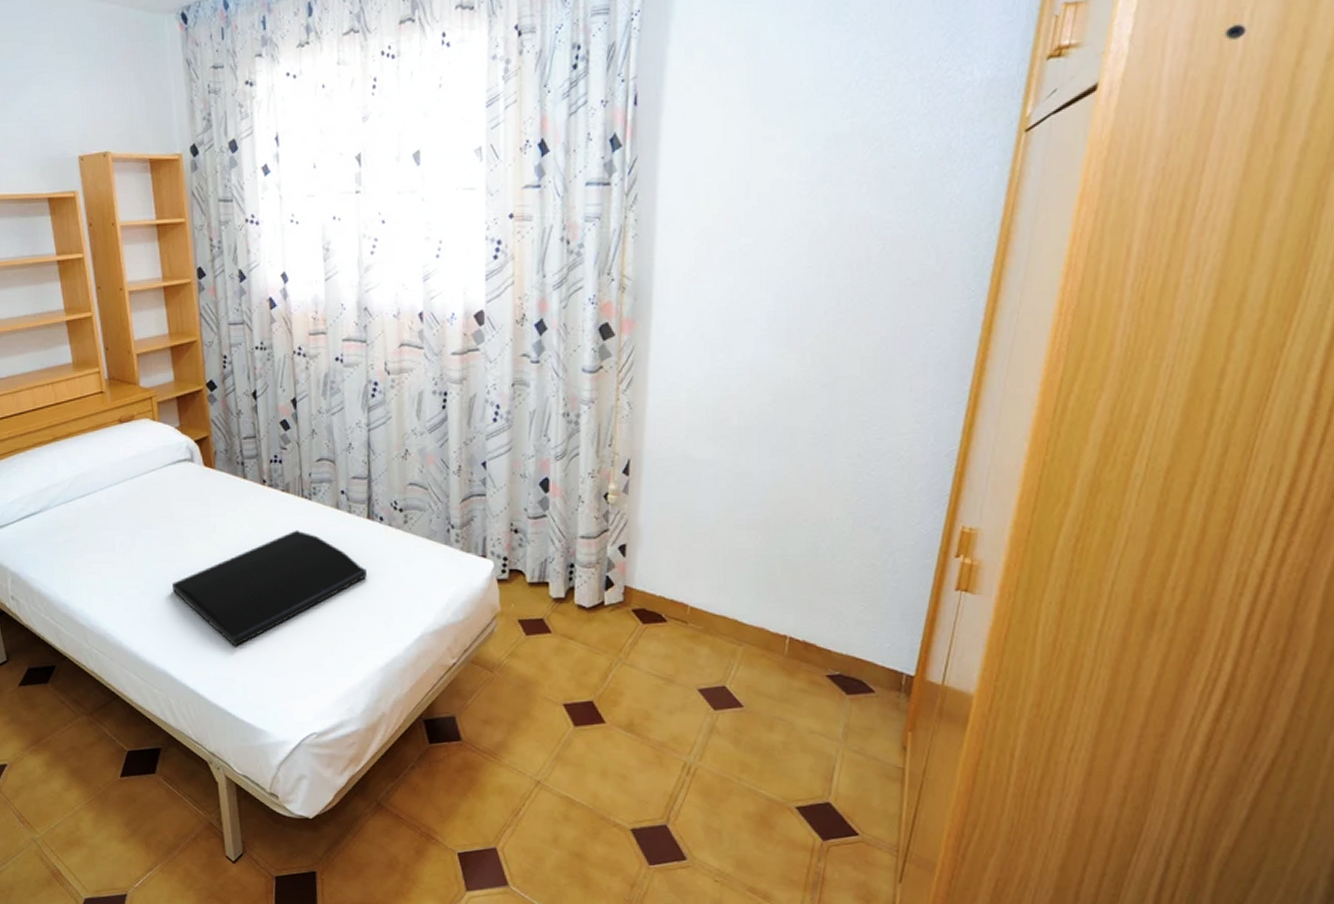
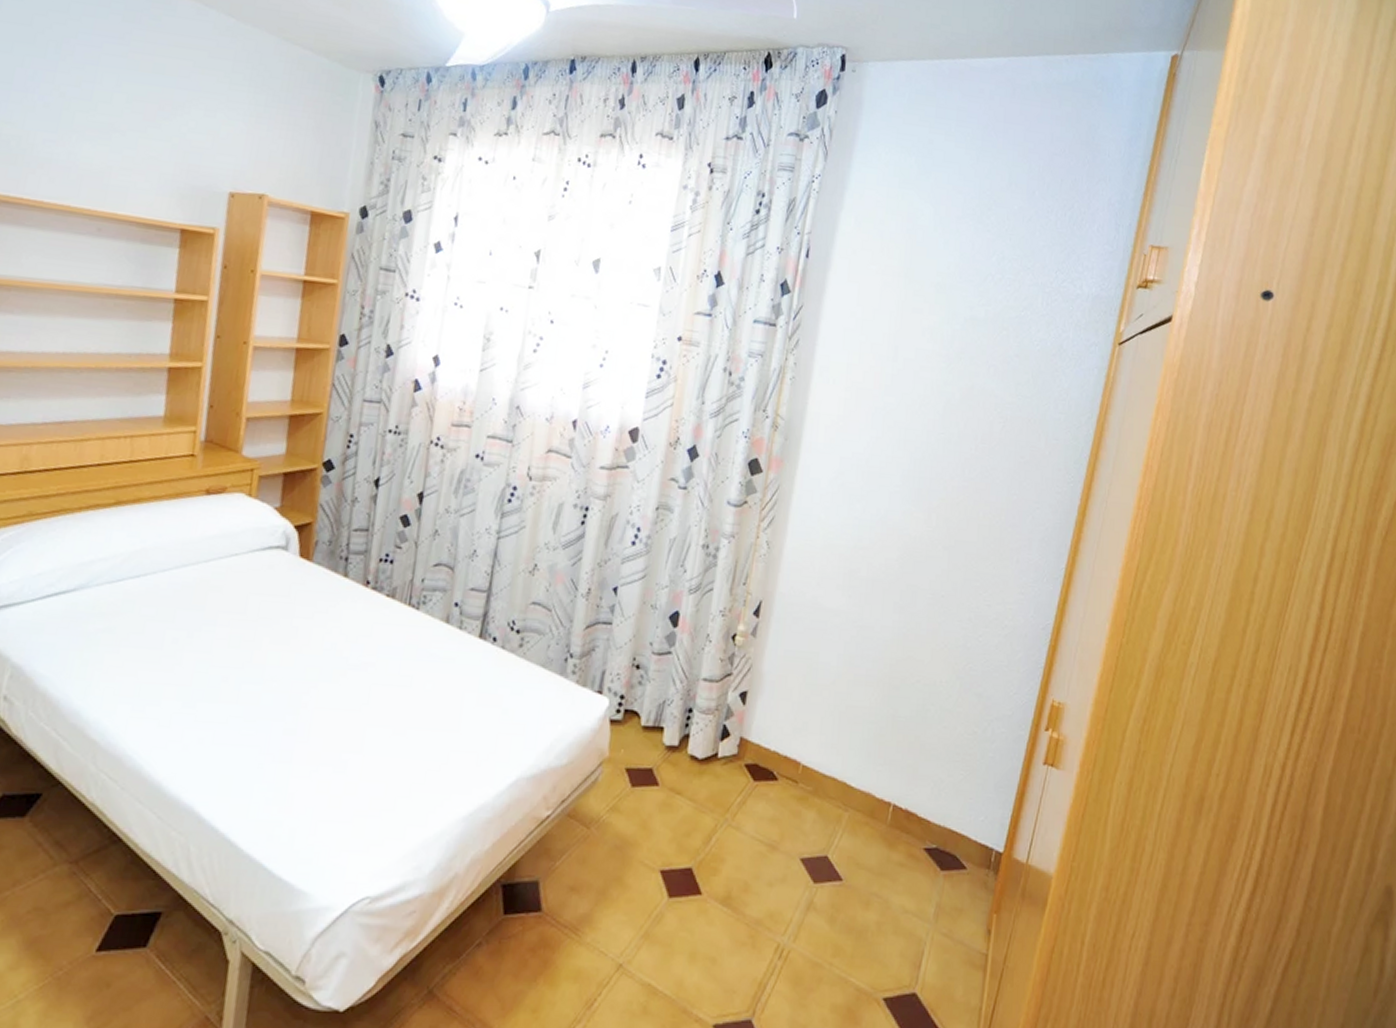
desk pad: present [172,530,367,647] -> none [226,643,468,782]

